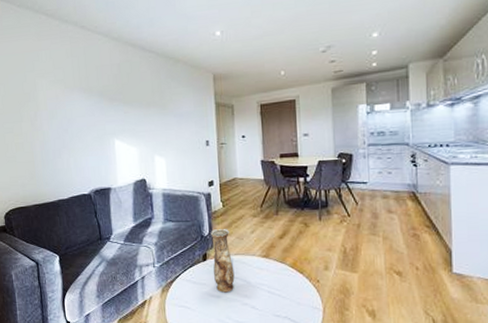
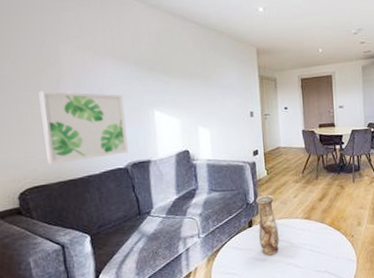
wall art: none [21,122,92,189] -> present [38,90,129,164]

